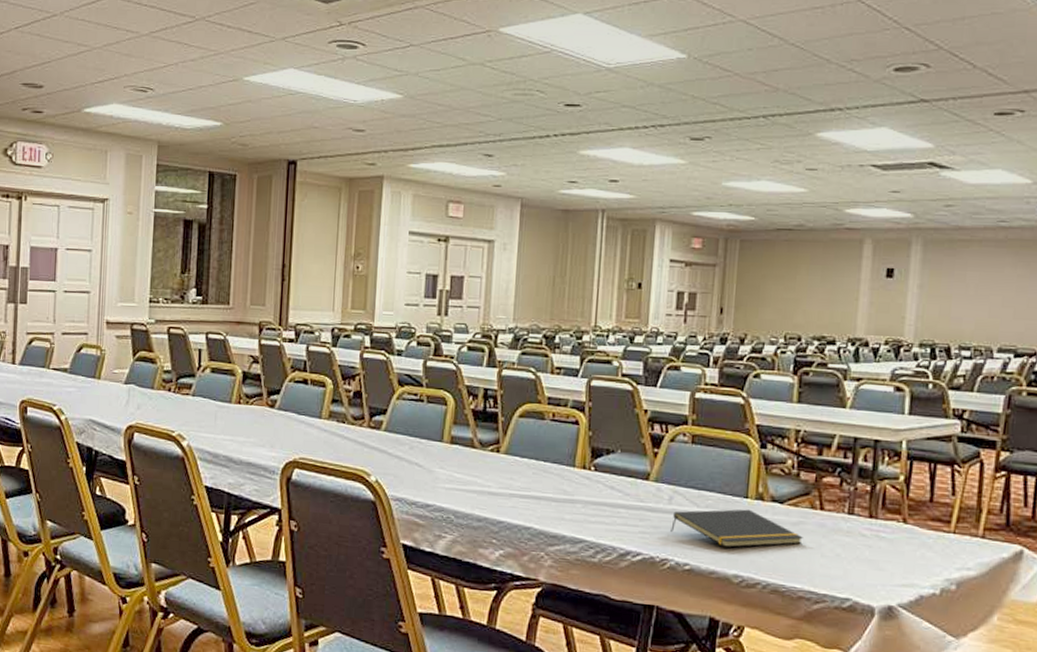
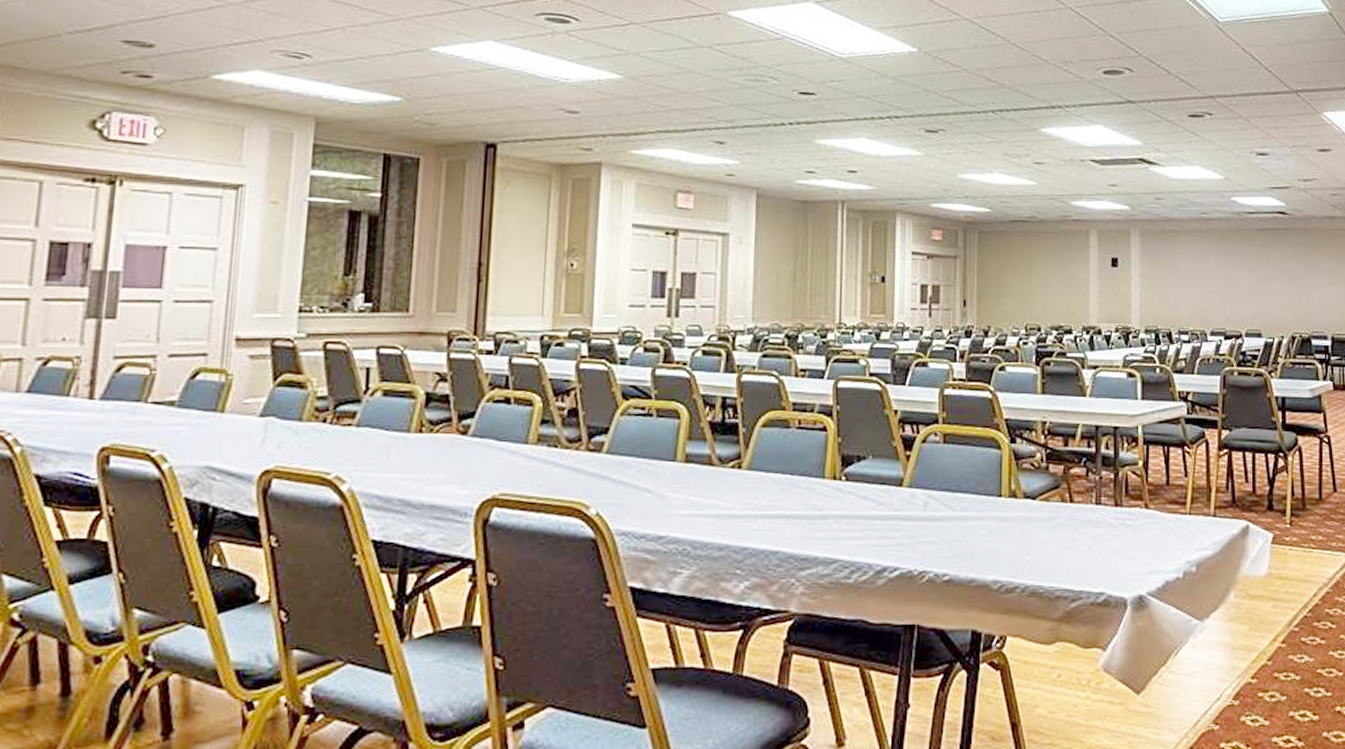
notepad: present [671,509,803,548] -> none [927,509,1056,551]

